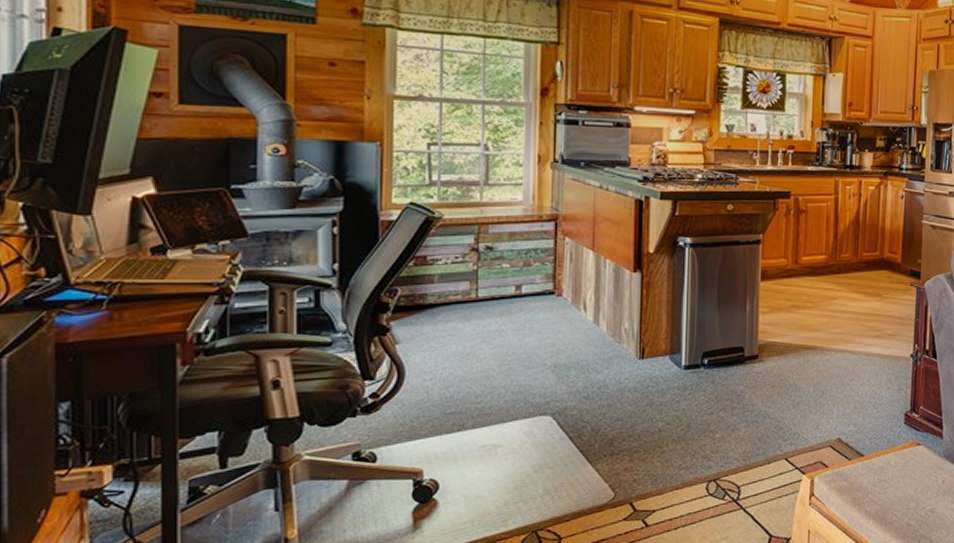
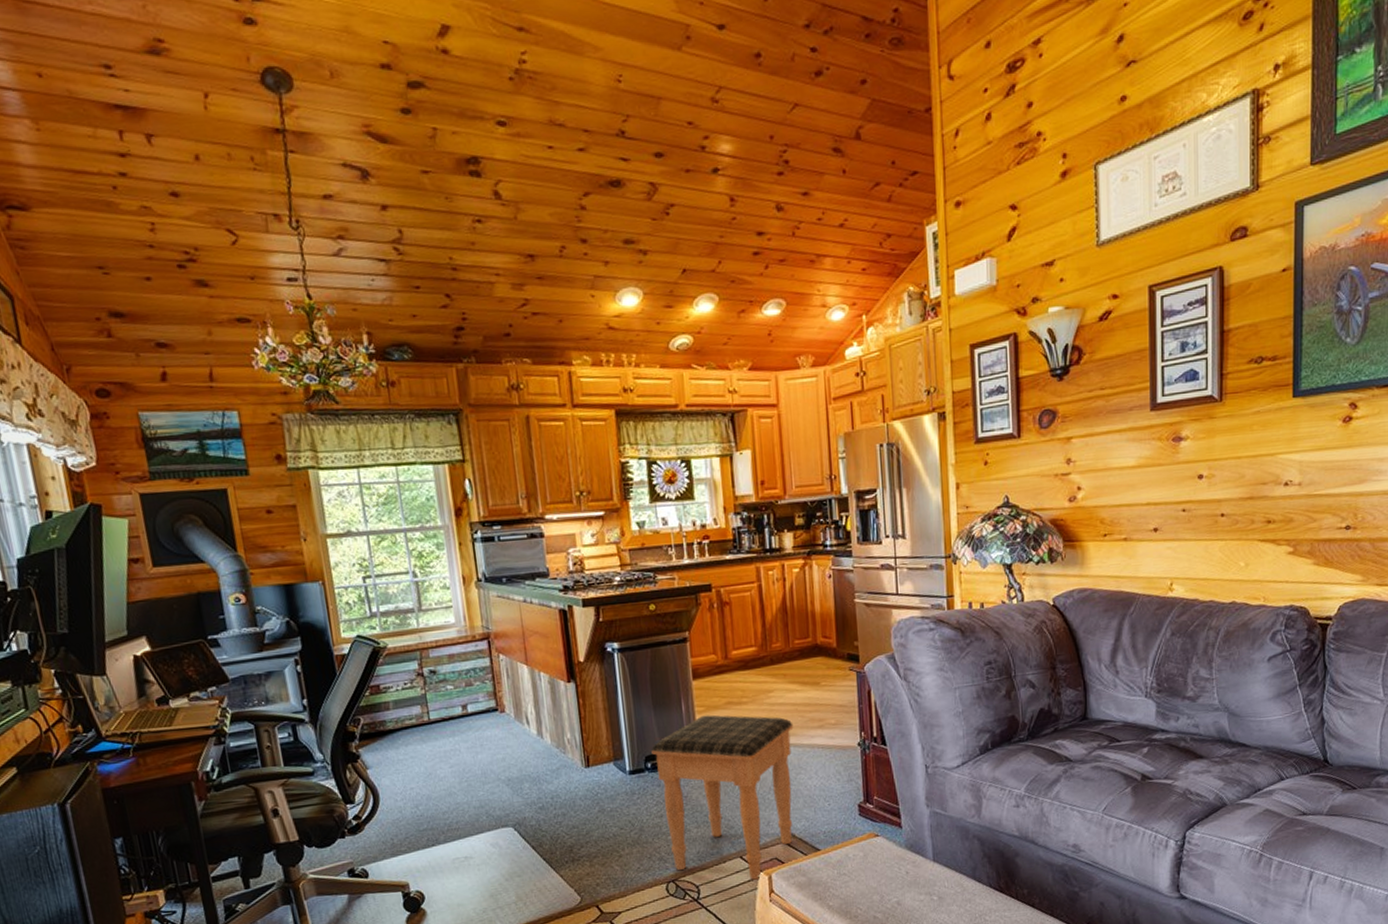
footstool: none [710,316,853,483] -> present [651,714,794,880]

